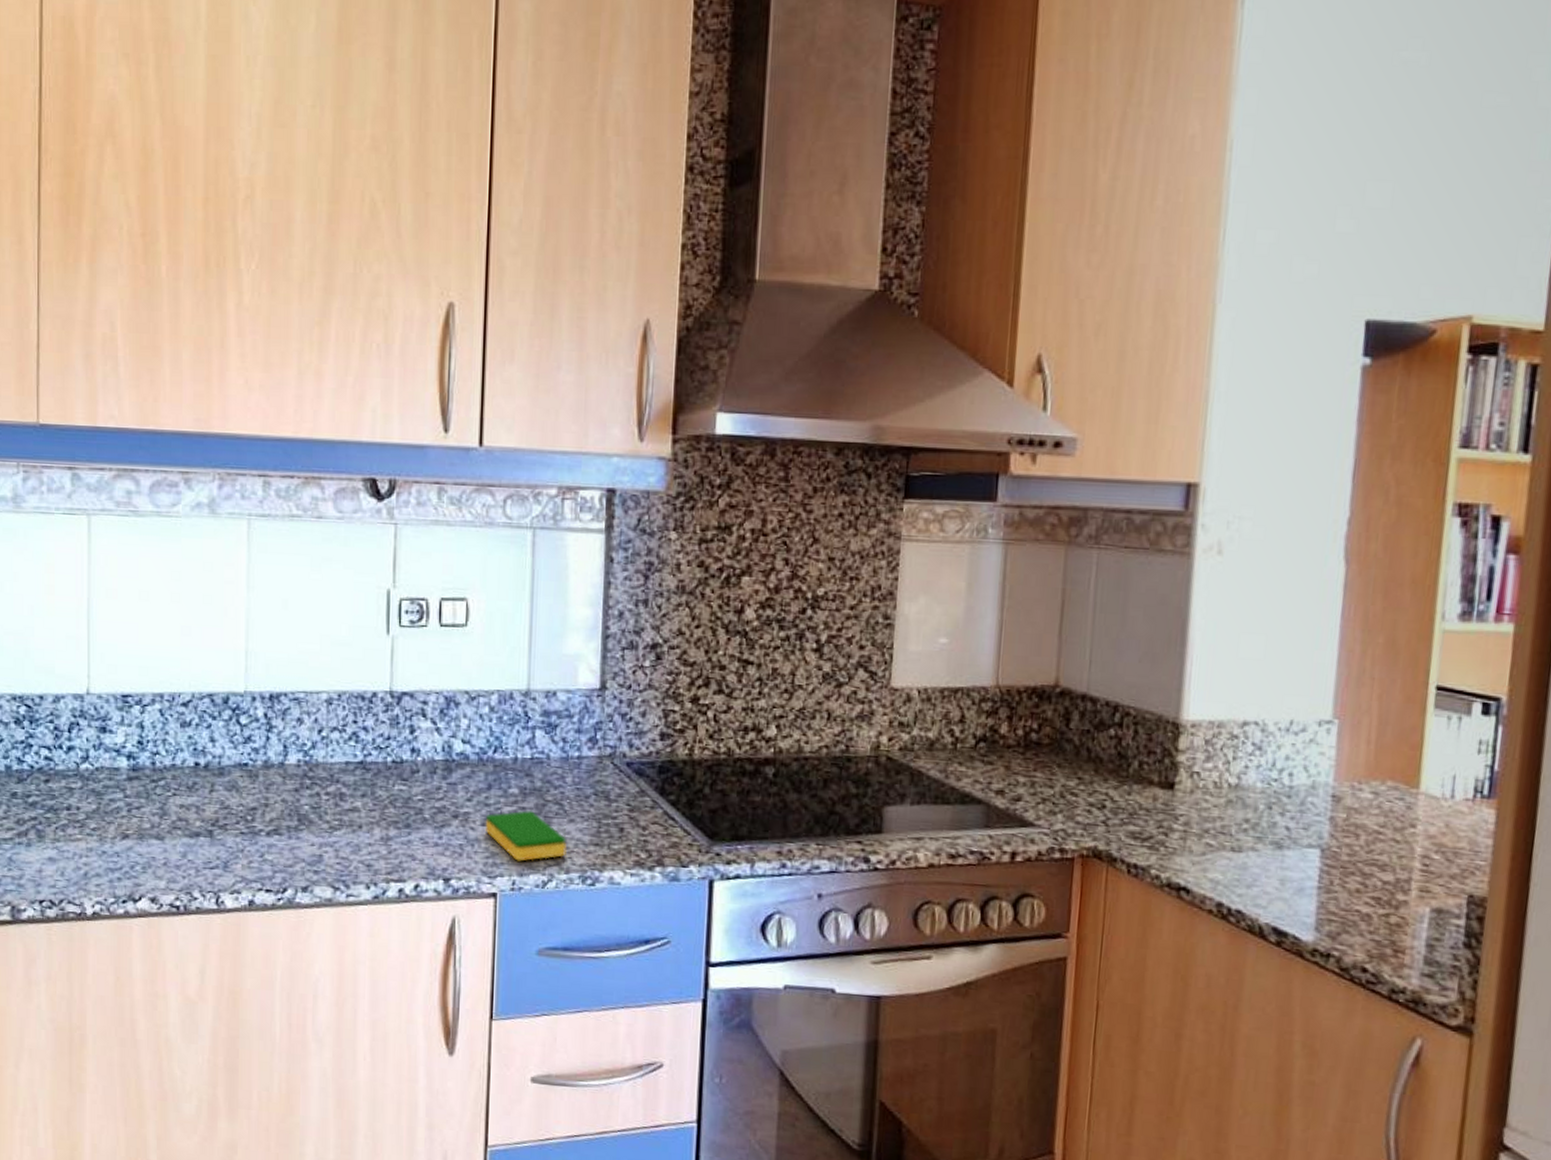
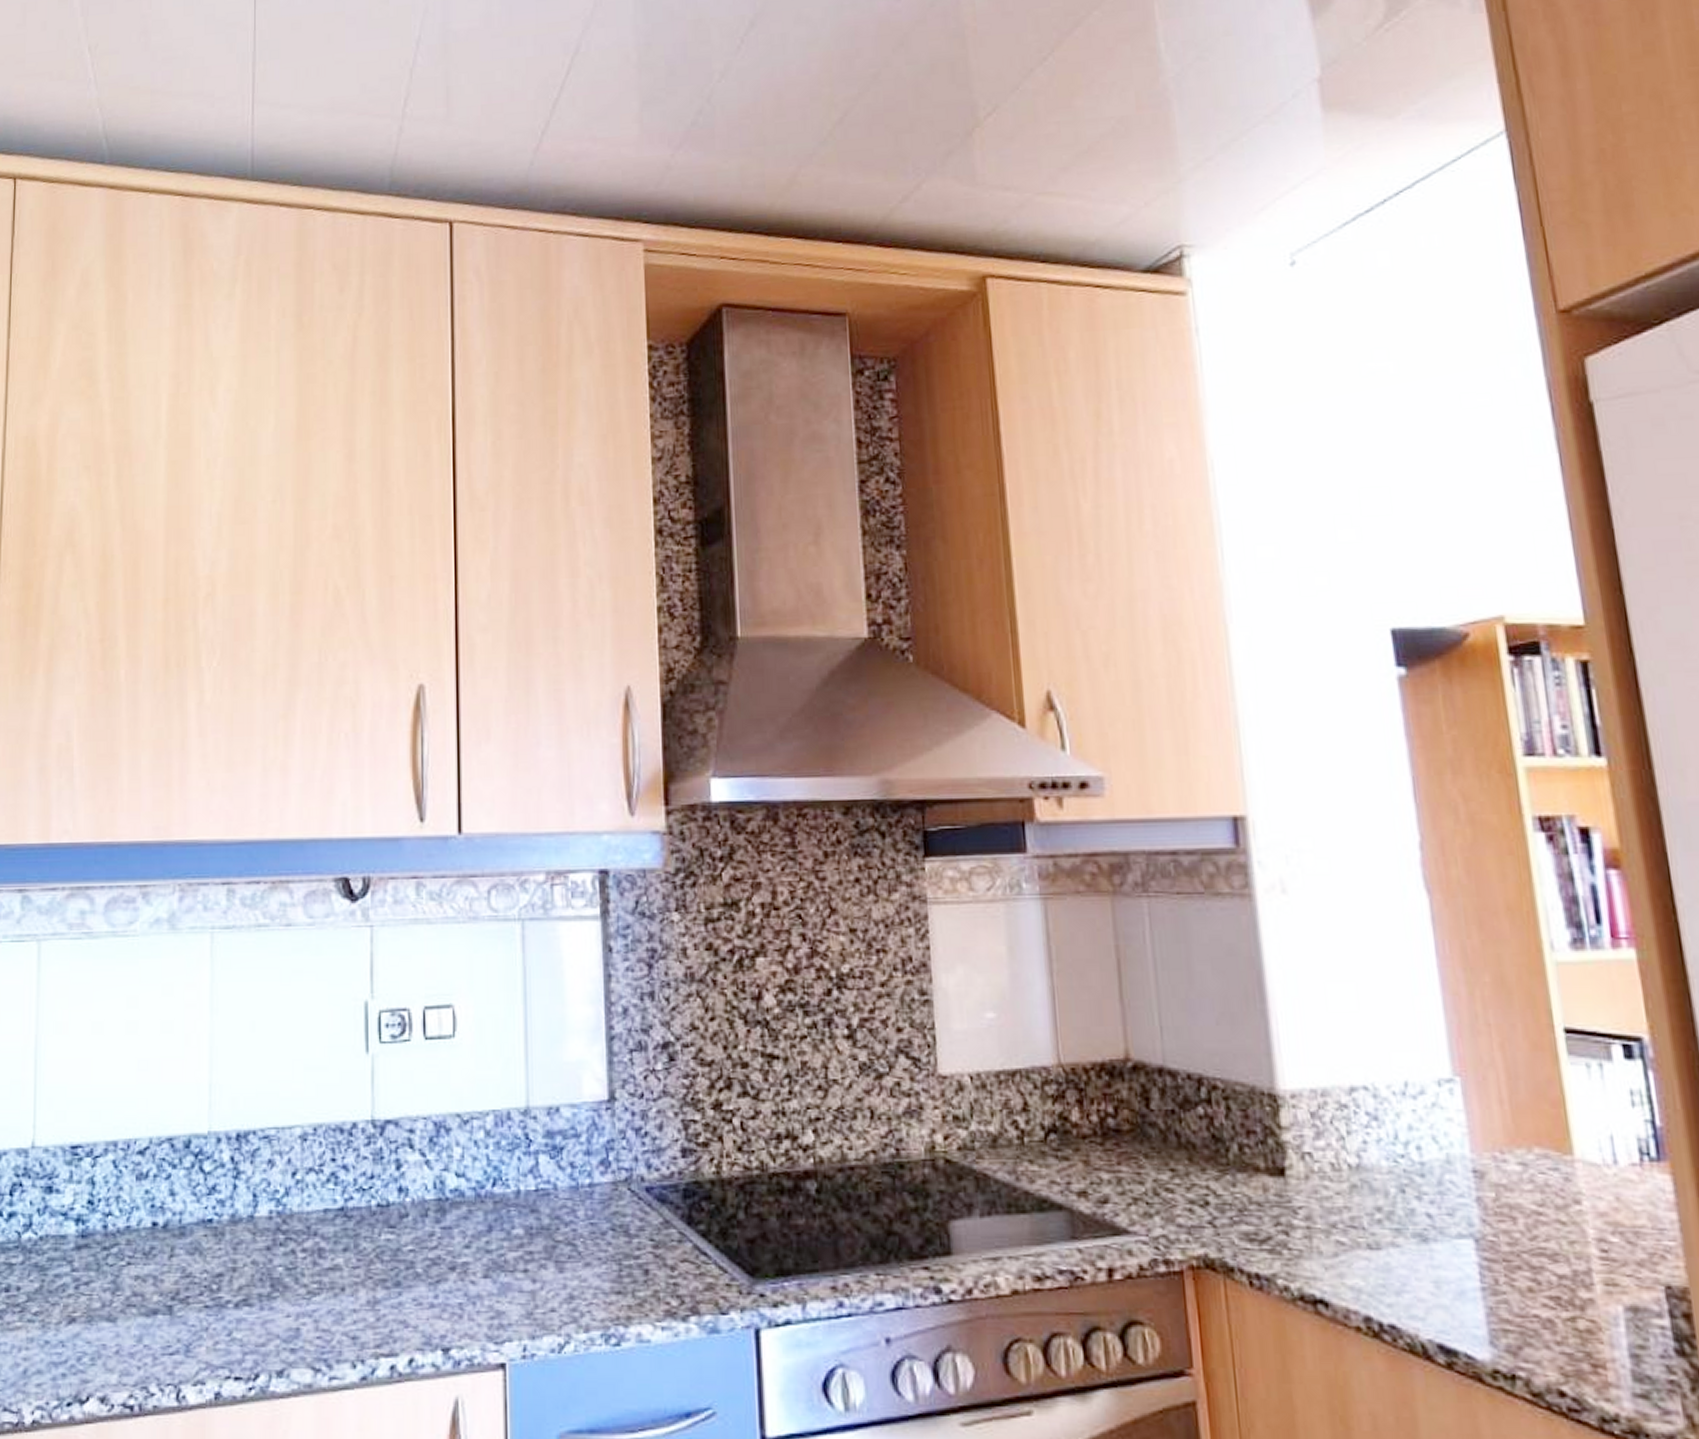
dish sponge: present [485,810,567,862] -> none [487,1254,584,1320]

